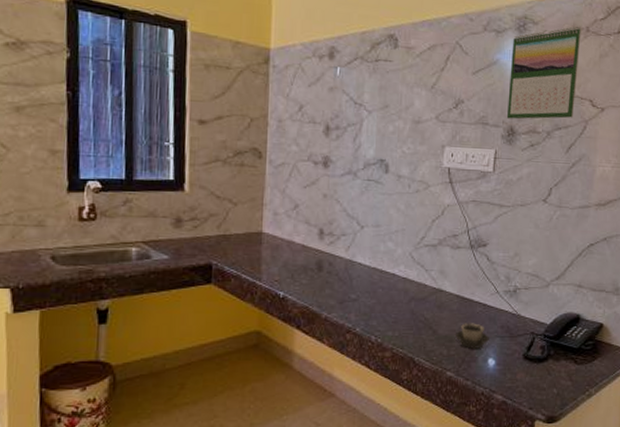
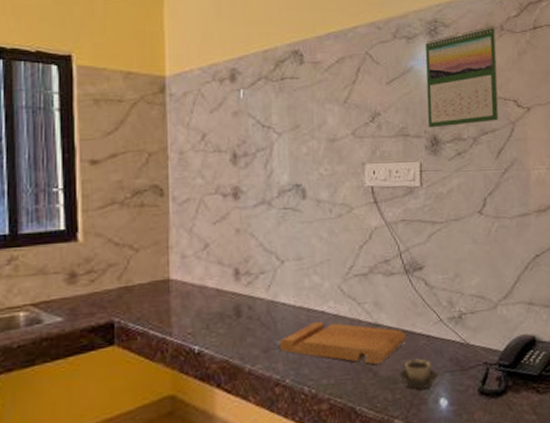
cutting board: none [354,281,466,324] -> present [280,321,407,365]

